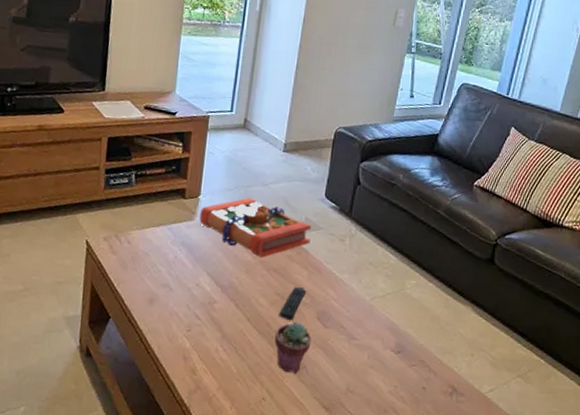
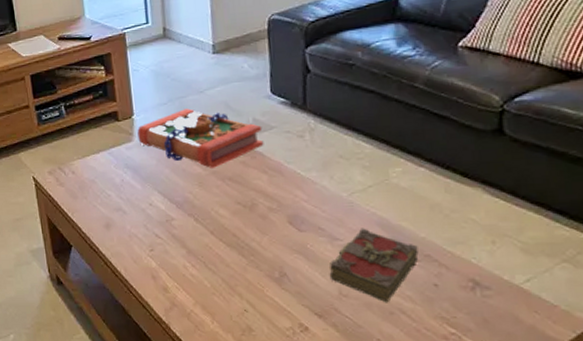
potted succulent: present [274,321,312,374] -> none [244,229,287,283]
remote control: present [279,286,307,321] -> none [244,192,271,229]
book: none [341,330,416,402] -> present [329,228,419,303]

